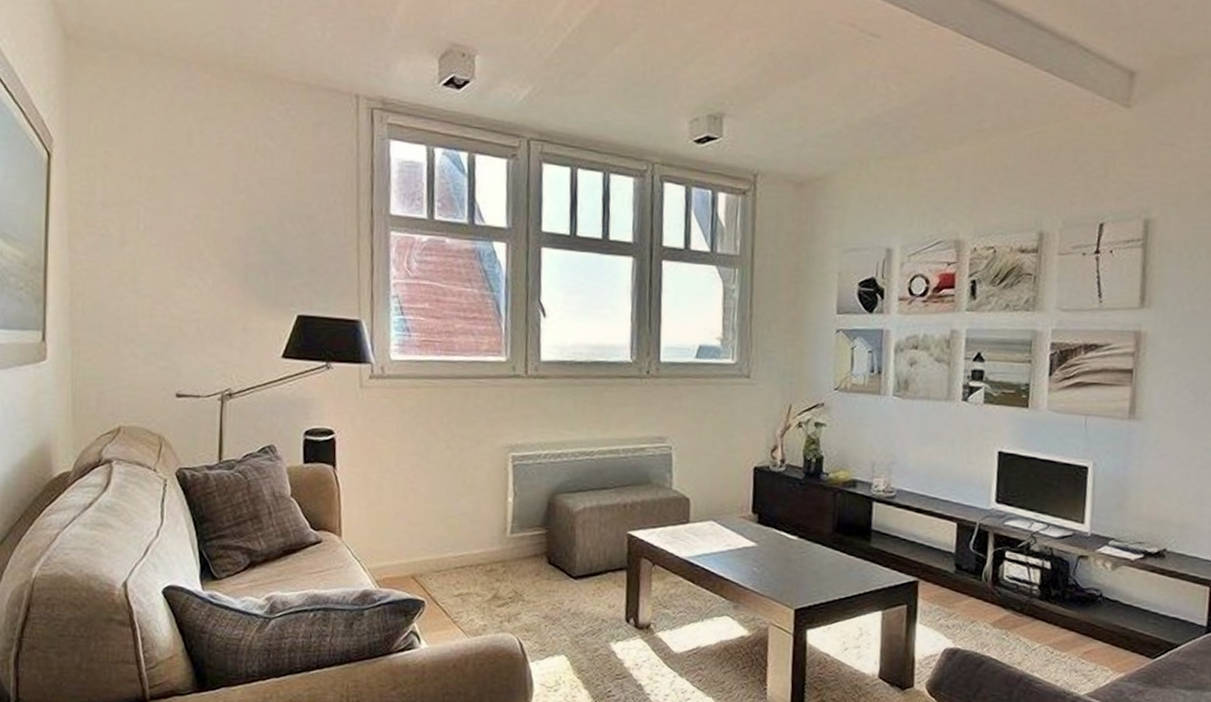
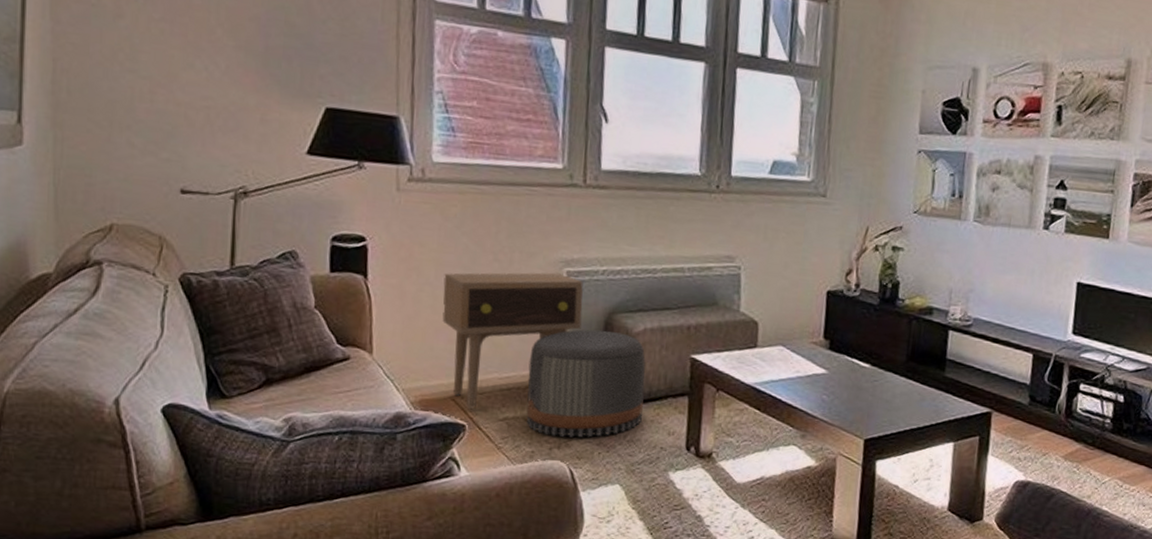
side table: none [402,457,527,586] -> present [442,272,583,409]
pouf: none [479,510,586,611] -> present [526,329,646,438]

